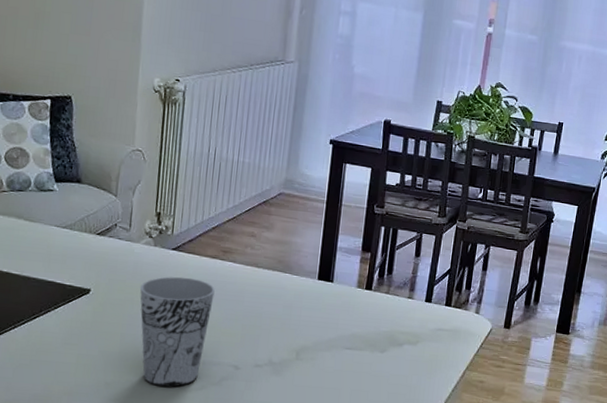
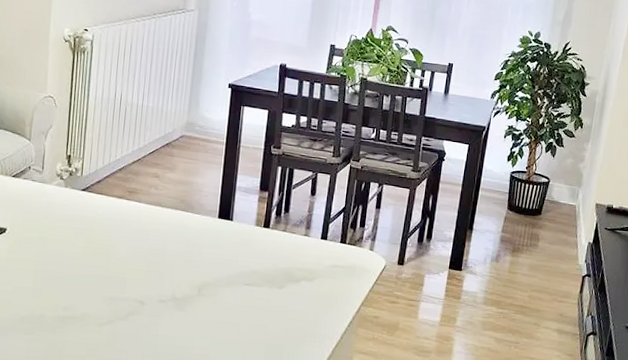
cup: present [139,276,215,387] -> none [51,216,121,322]

